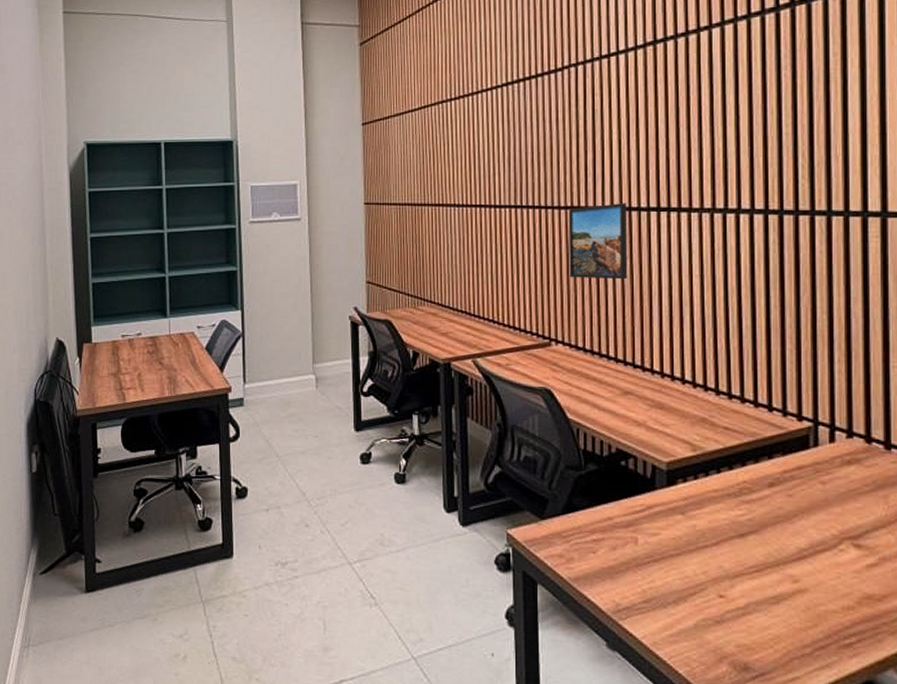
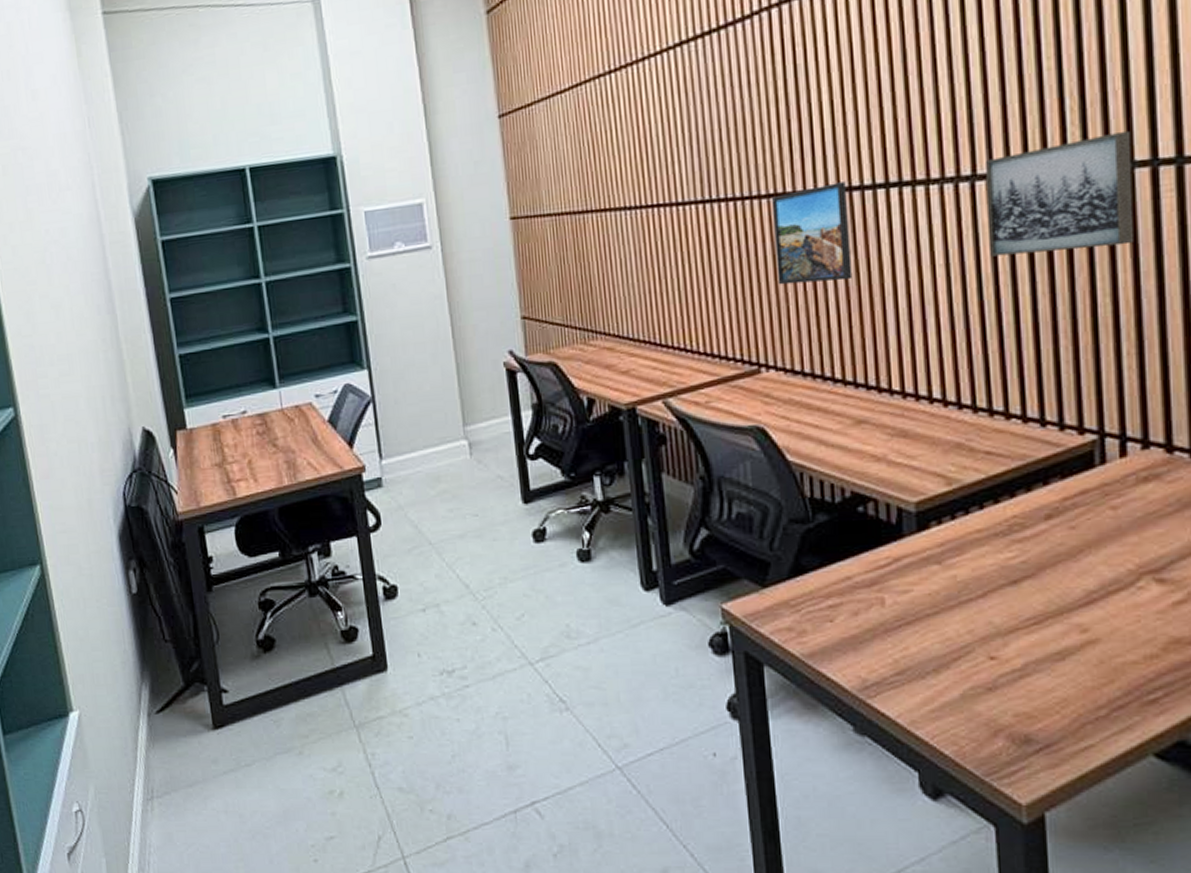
wall art: none [735,188,848,275] -> present [986,131,1133,257]

